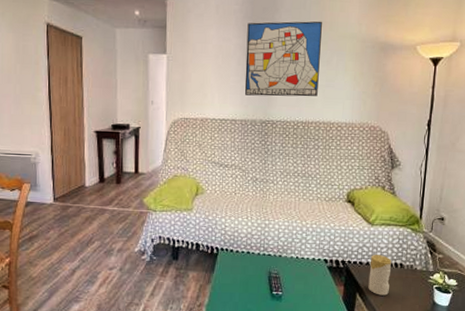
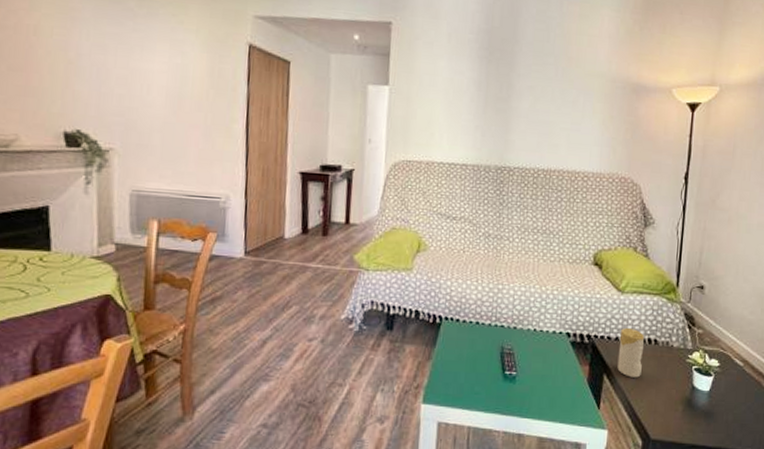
wall art: present [244,21,322,97] -> none [478,54,568,141]

